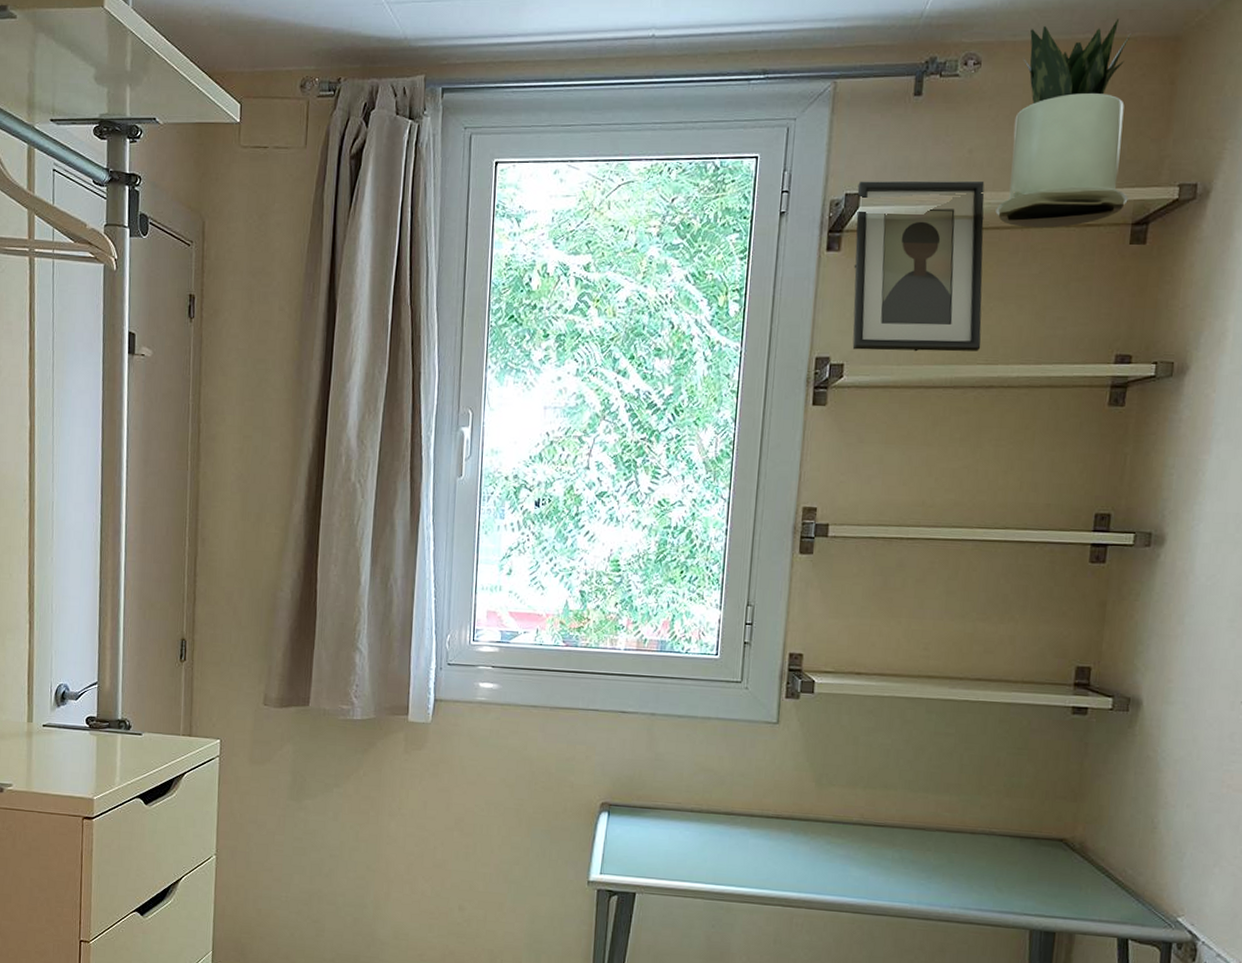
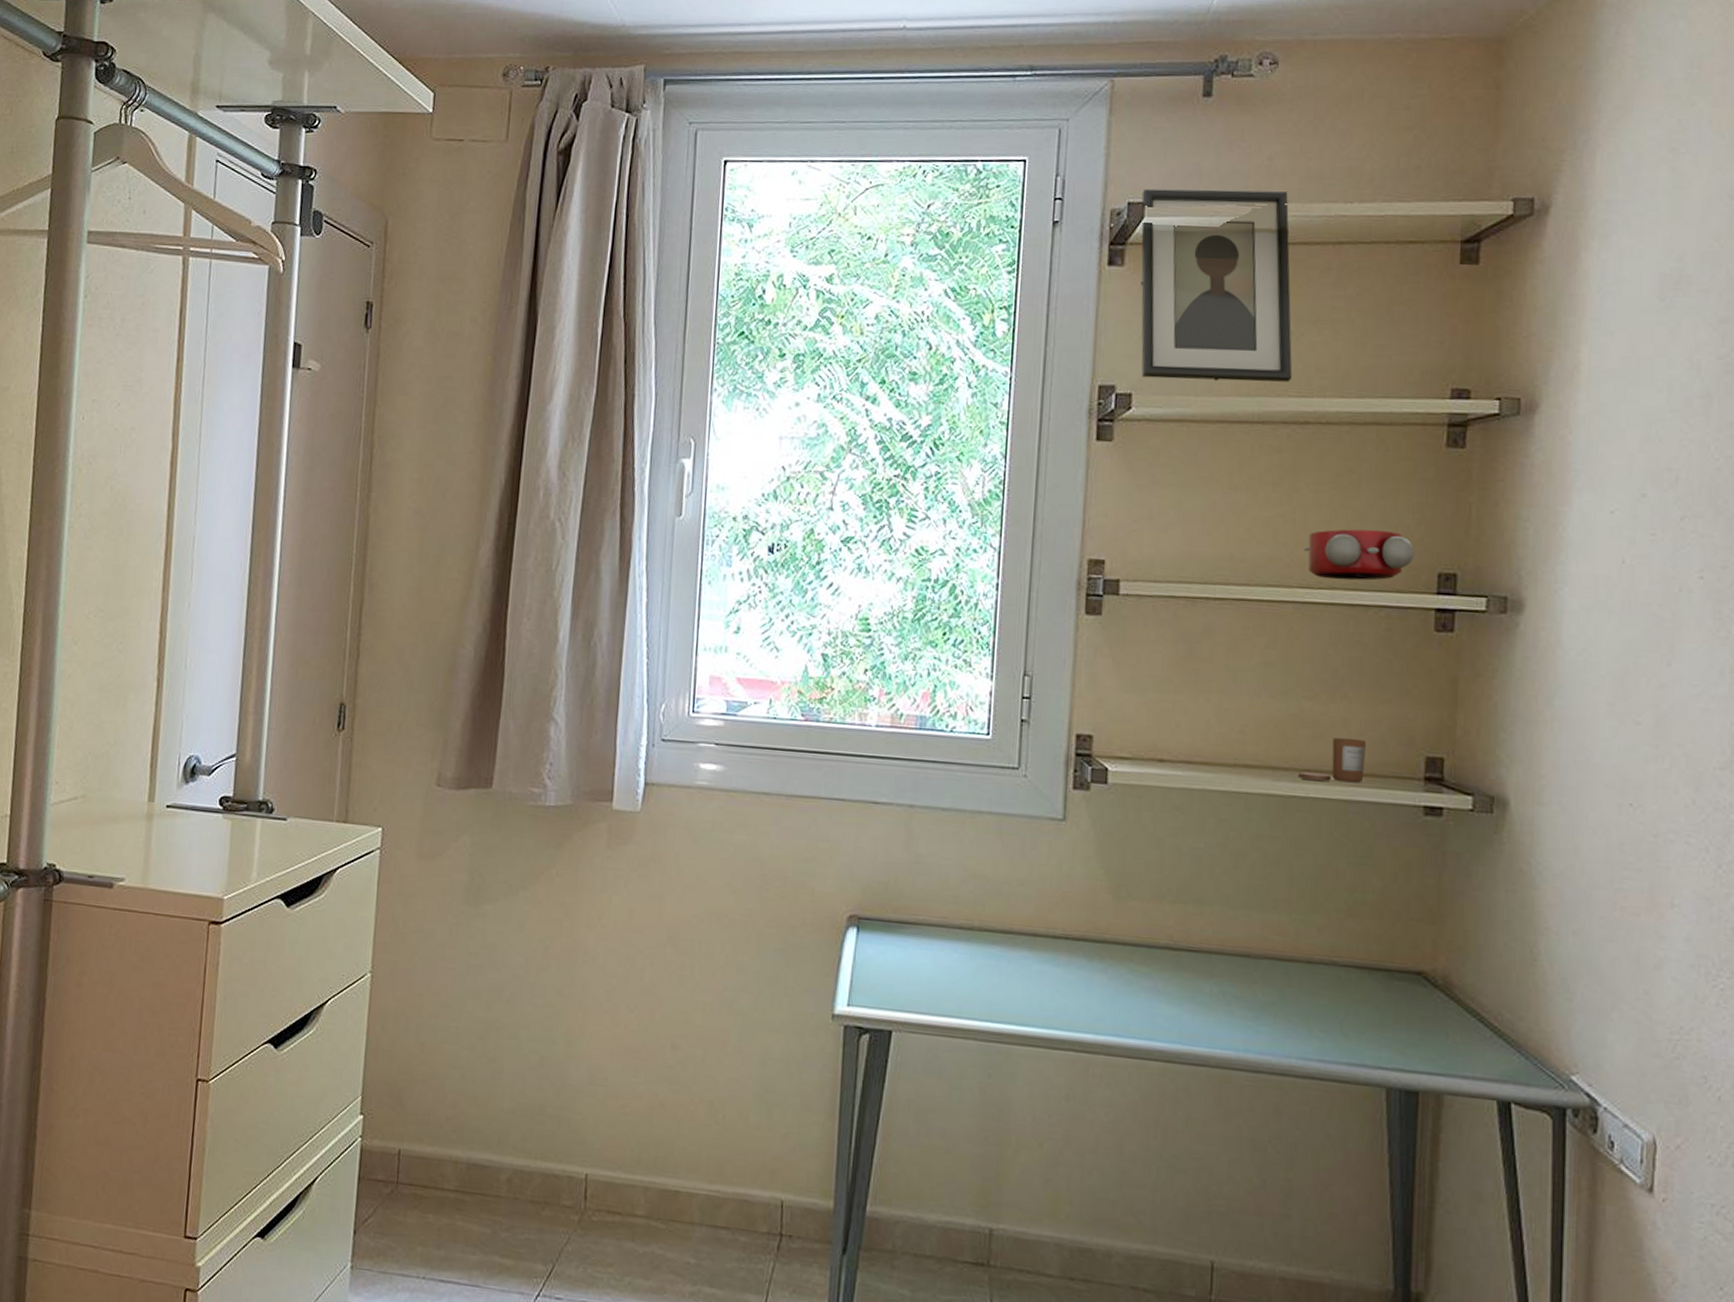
candle: none [970,652,1027,689] -> present [1297,738,1366,784]
alarm clock: none [984,477,1077,522] -> present [1304,529,1415,581]
planter: present [995,19,1131,228] -> none [1302,18,1455,245]

